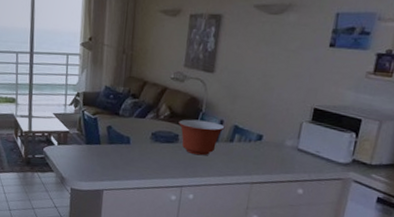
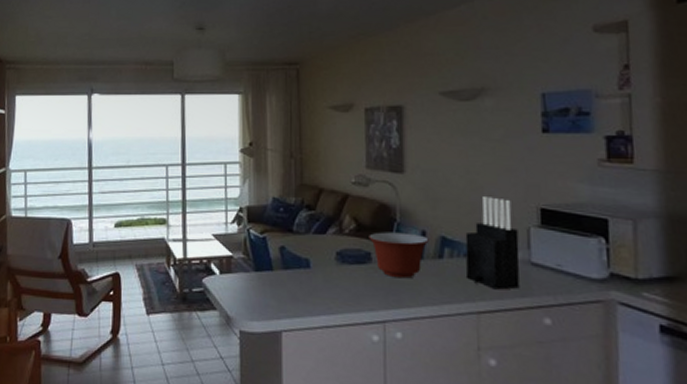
knife block: none [248,96,294,168] -> present [465,197,520,290]

